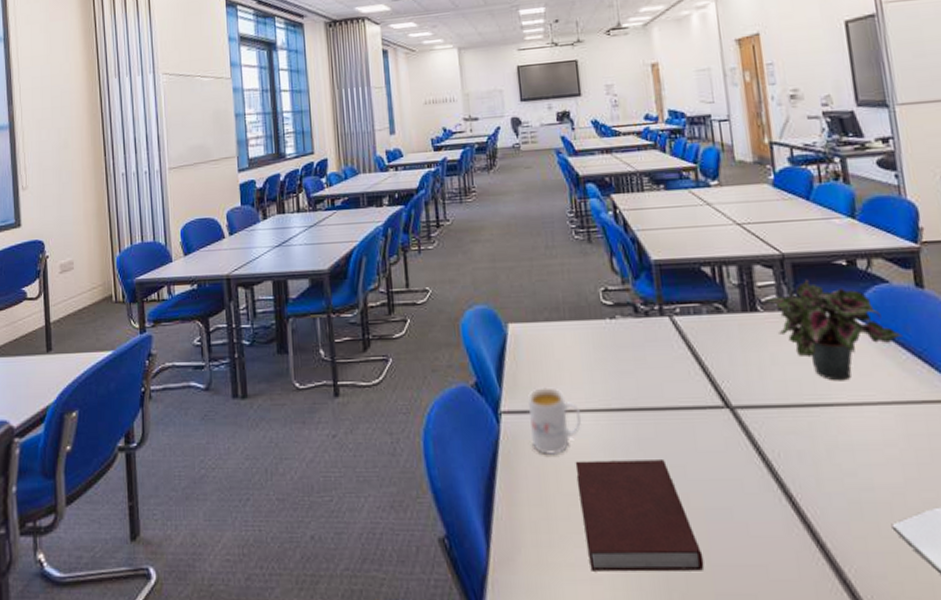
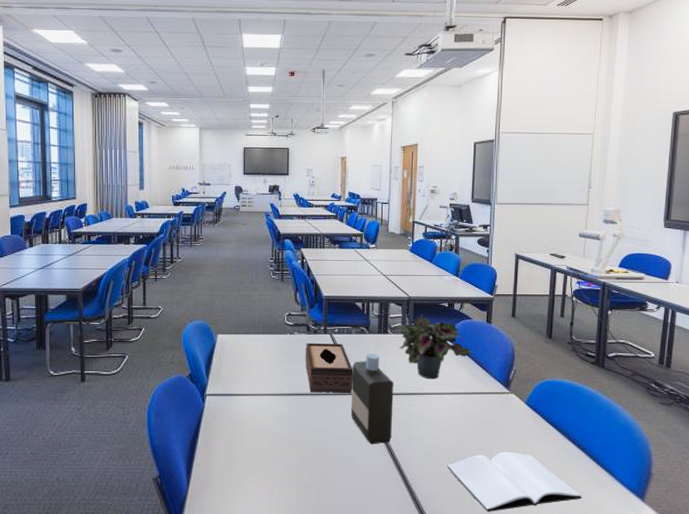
mug: present [528,386,581,454] -> none [227,378,262,423]
notebook: present [575,460,704,572] -> none [254,427,331,497]
tissue box: none [634,329,716,407] -> present [305,342,353,394]
bottle: none [709,343,789,489] -> present [351,353,394,445]

